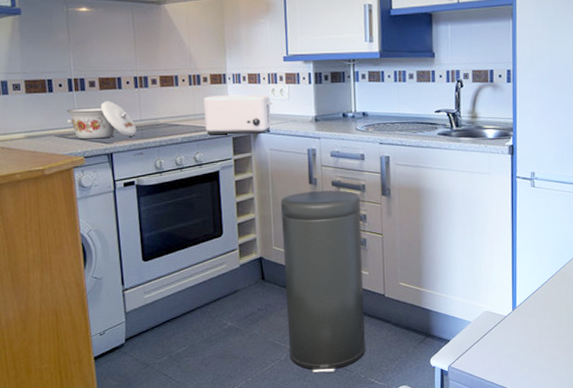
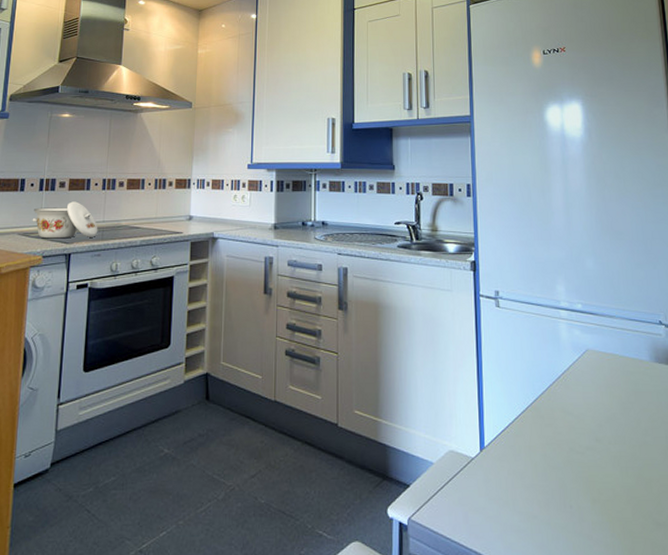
toaster: present [203,94,273,136] -> none [165,200,234,241]
pedal bin: present [280,190,366,373] -> none [228,302,316,519]

